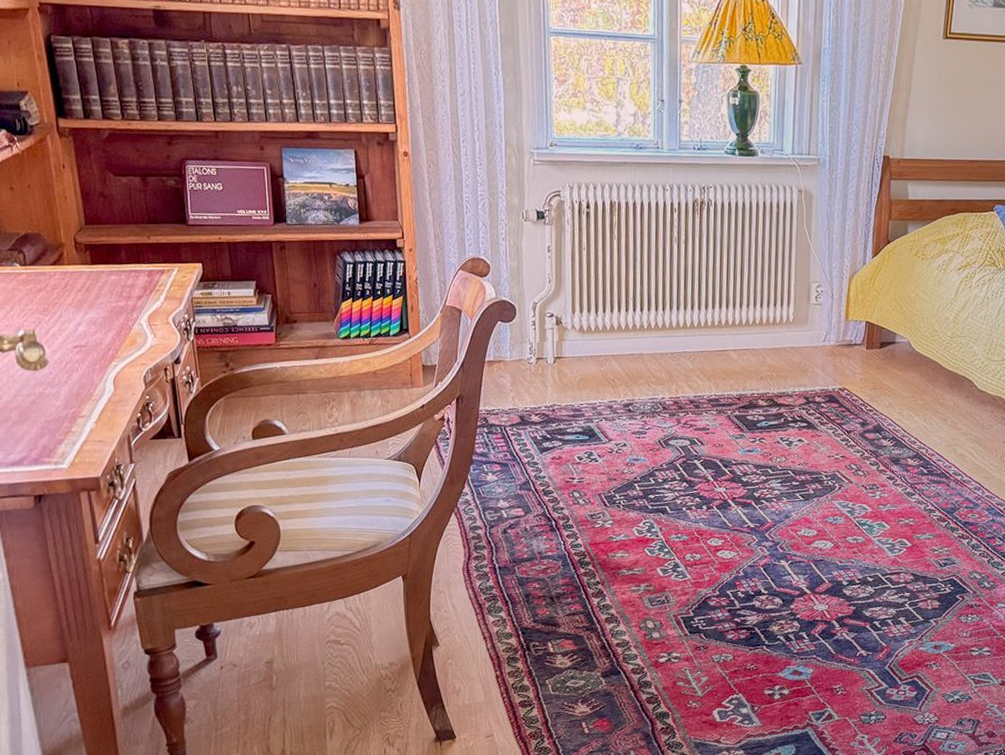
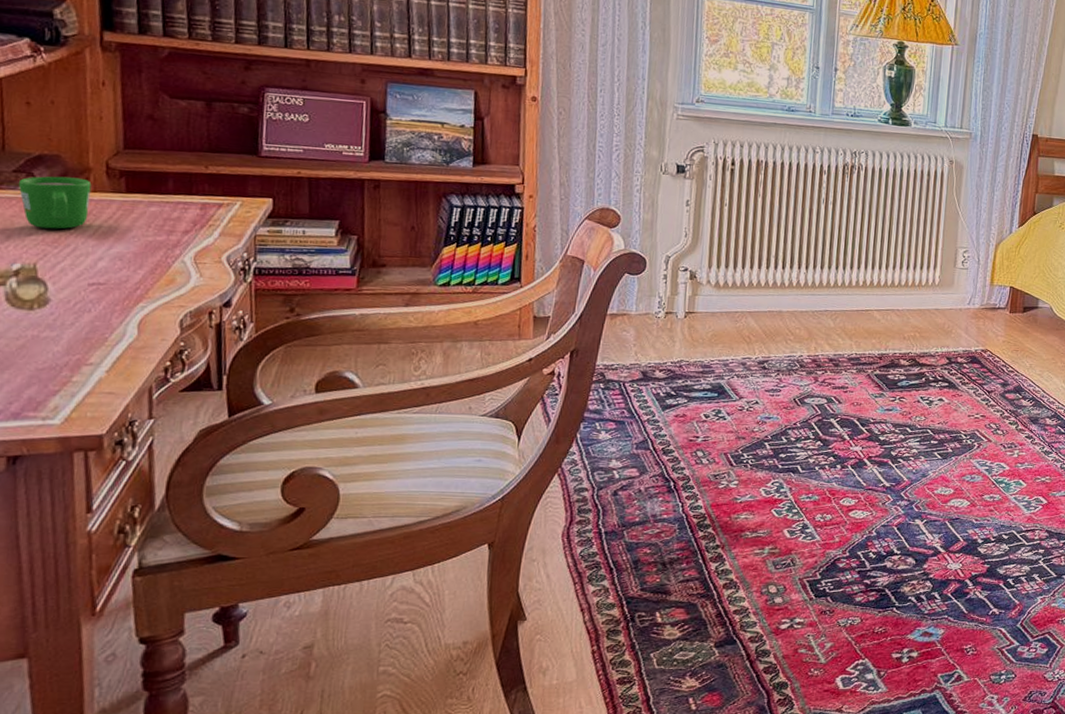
mug: none [13,252,67,299] -> present [18,176,92,229]

